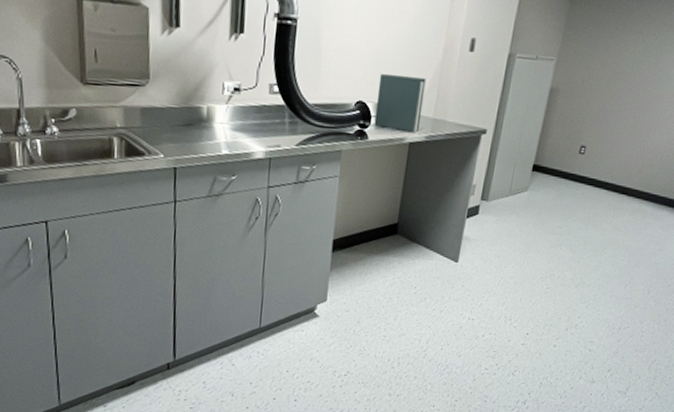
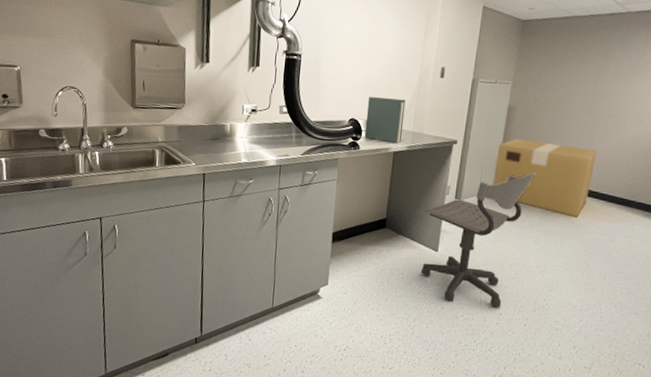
office chair: none [436,169,579,327] -> present [420,173,536,308]
cardboard box: none [526,128,652,223] -> present [492,138,597,218]

